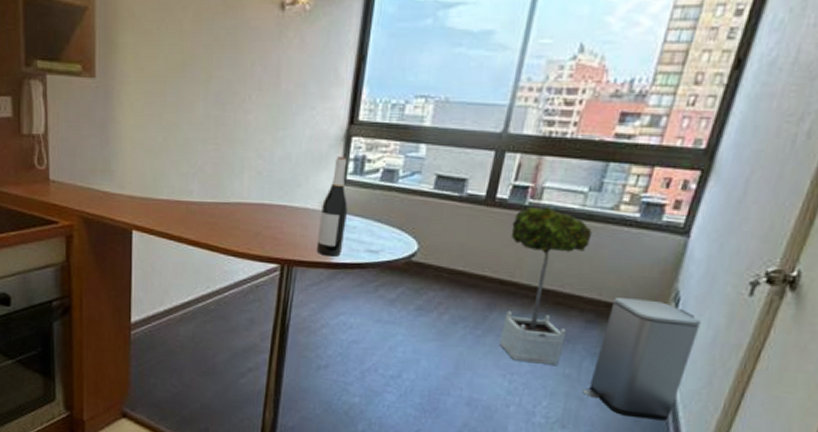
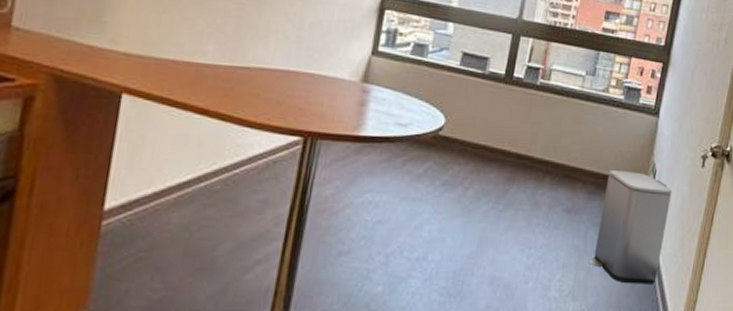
wine bottle: present [316,156,349,257] -> none [343,27,380,129]
potted tree: present [499,206,592,365] -> none [518,87,590,237]

